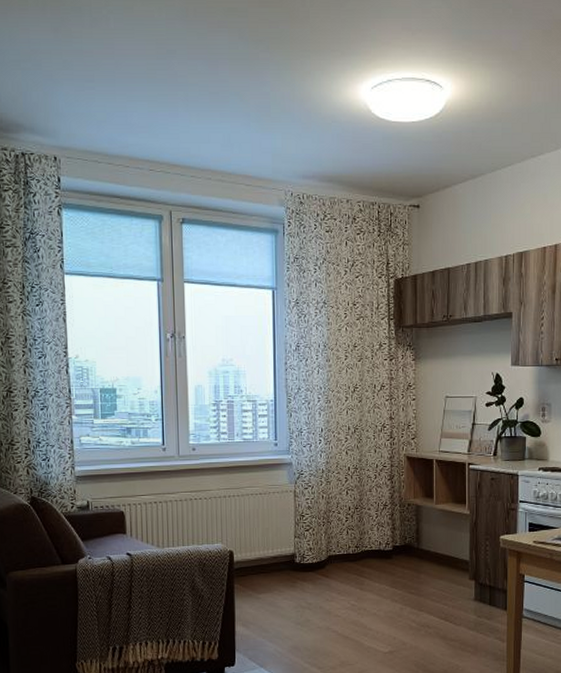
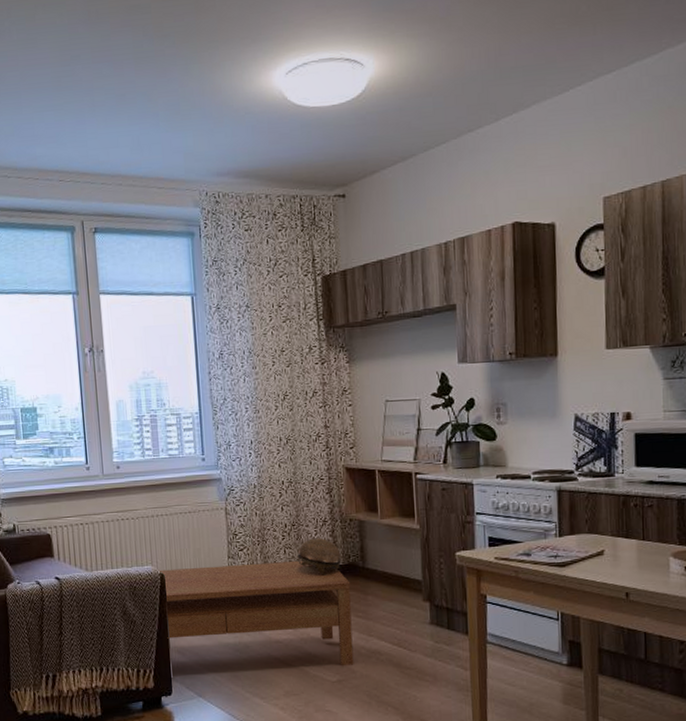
coffee table: none [226,541,406,638] -> present [157,560,354,665]
decorative bowl: none [359,520,400,555] -> present [297,538,343,576]

